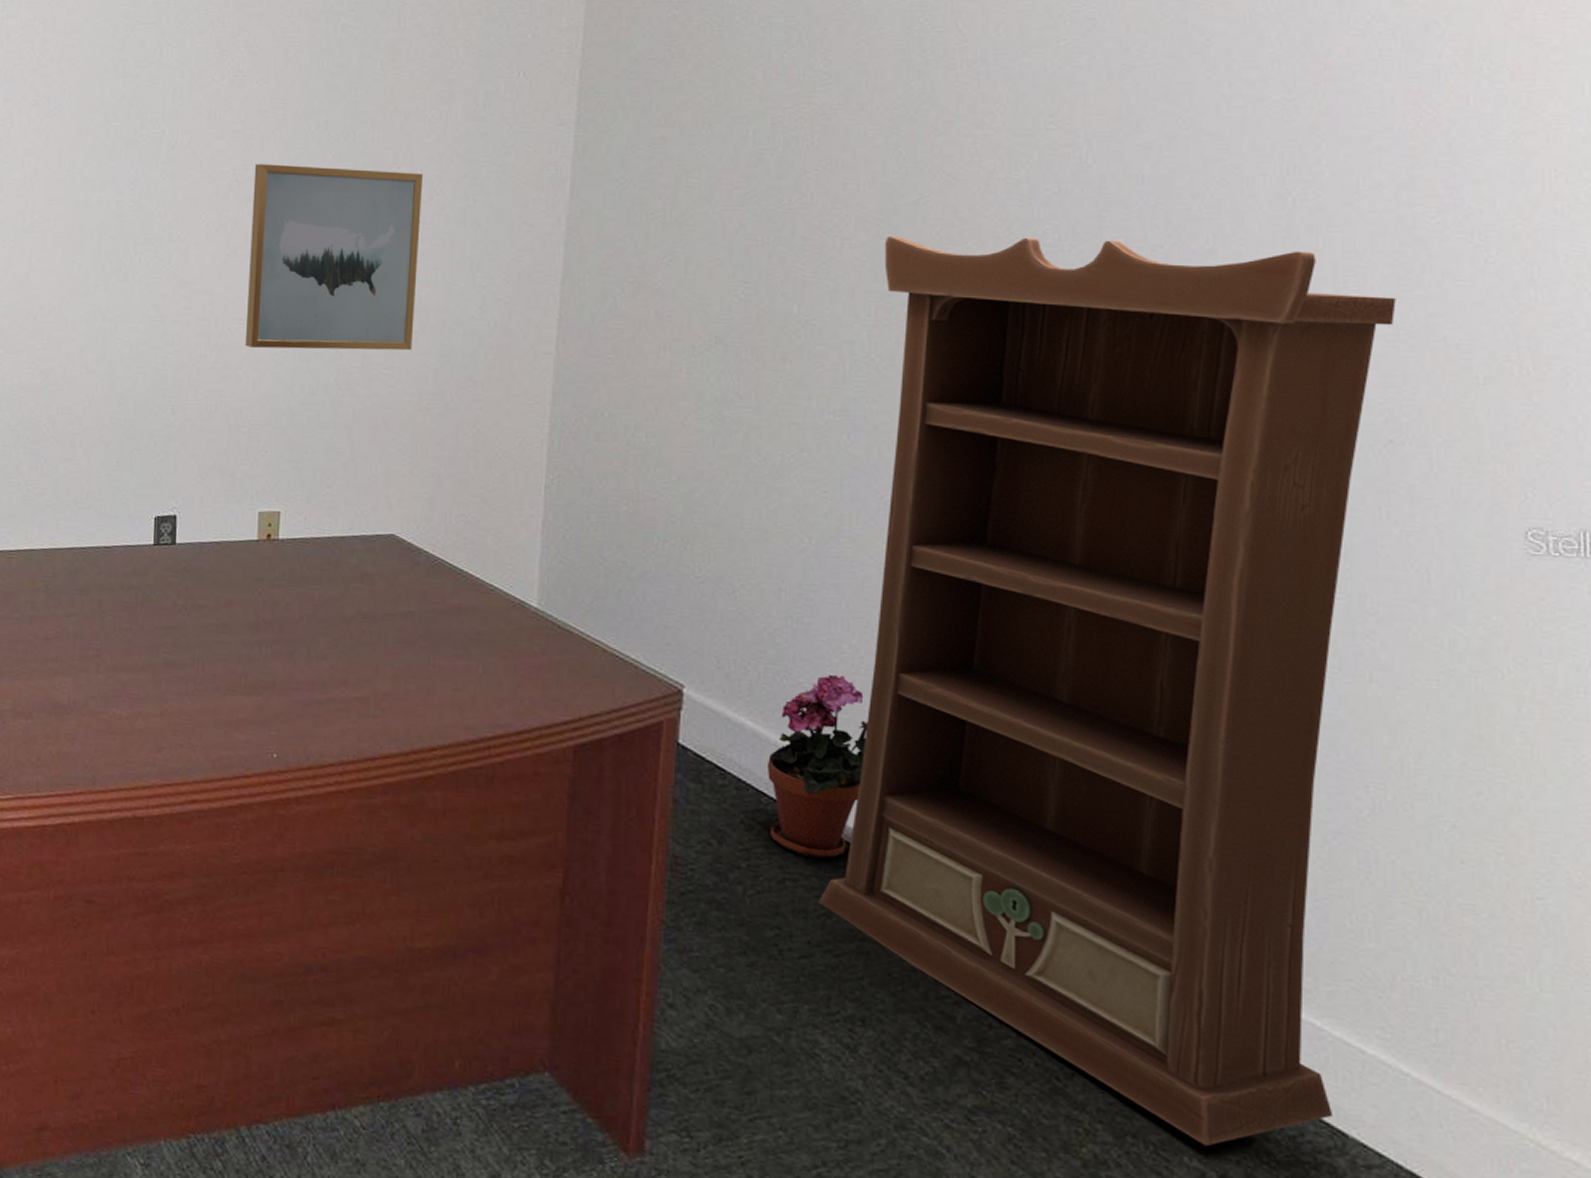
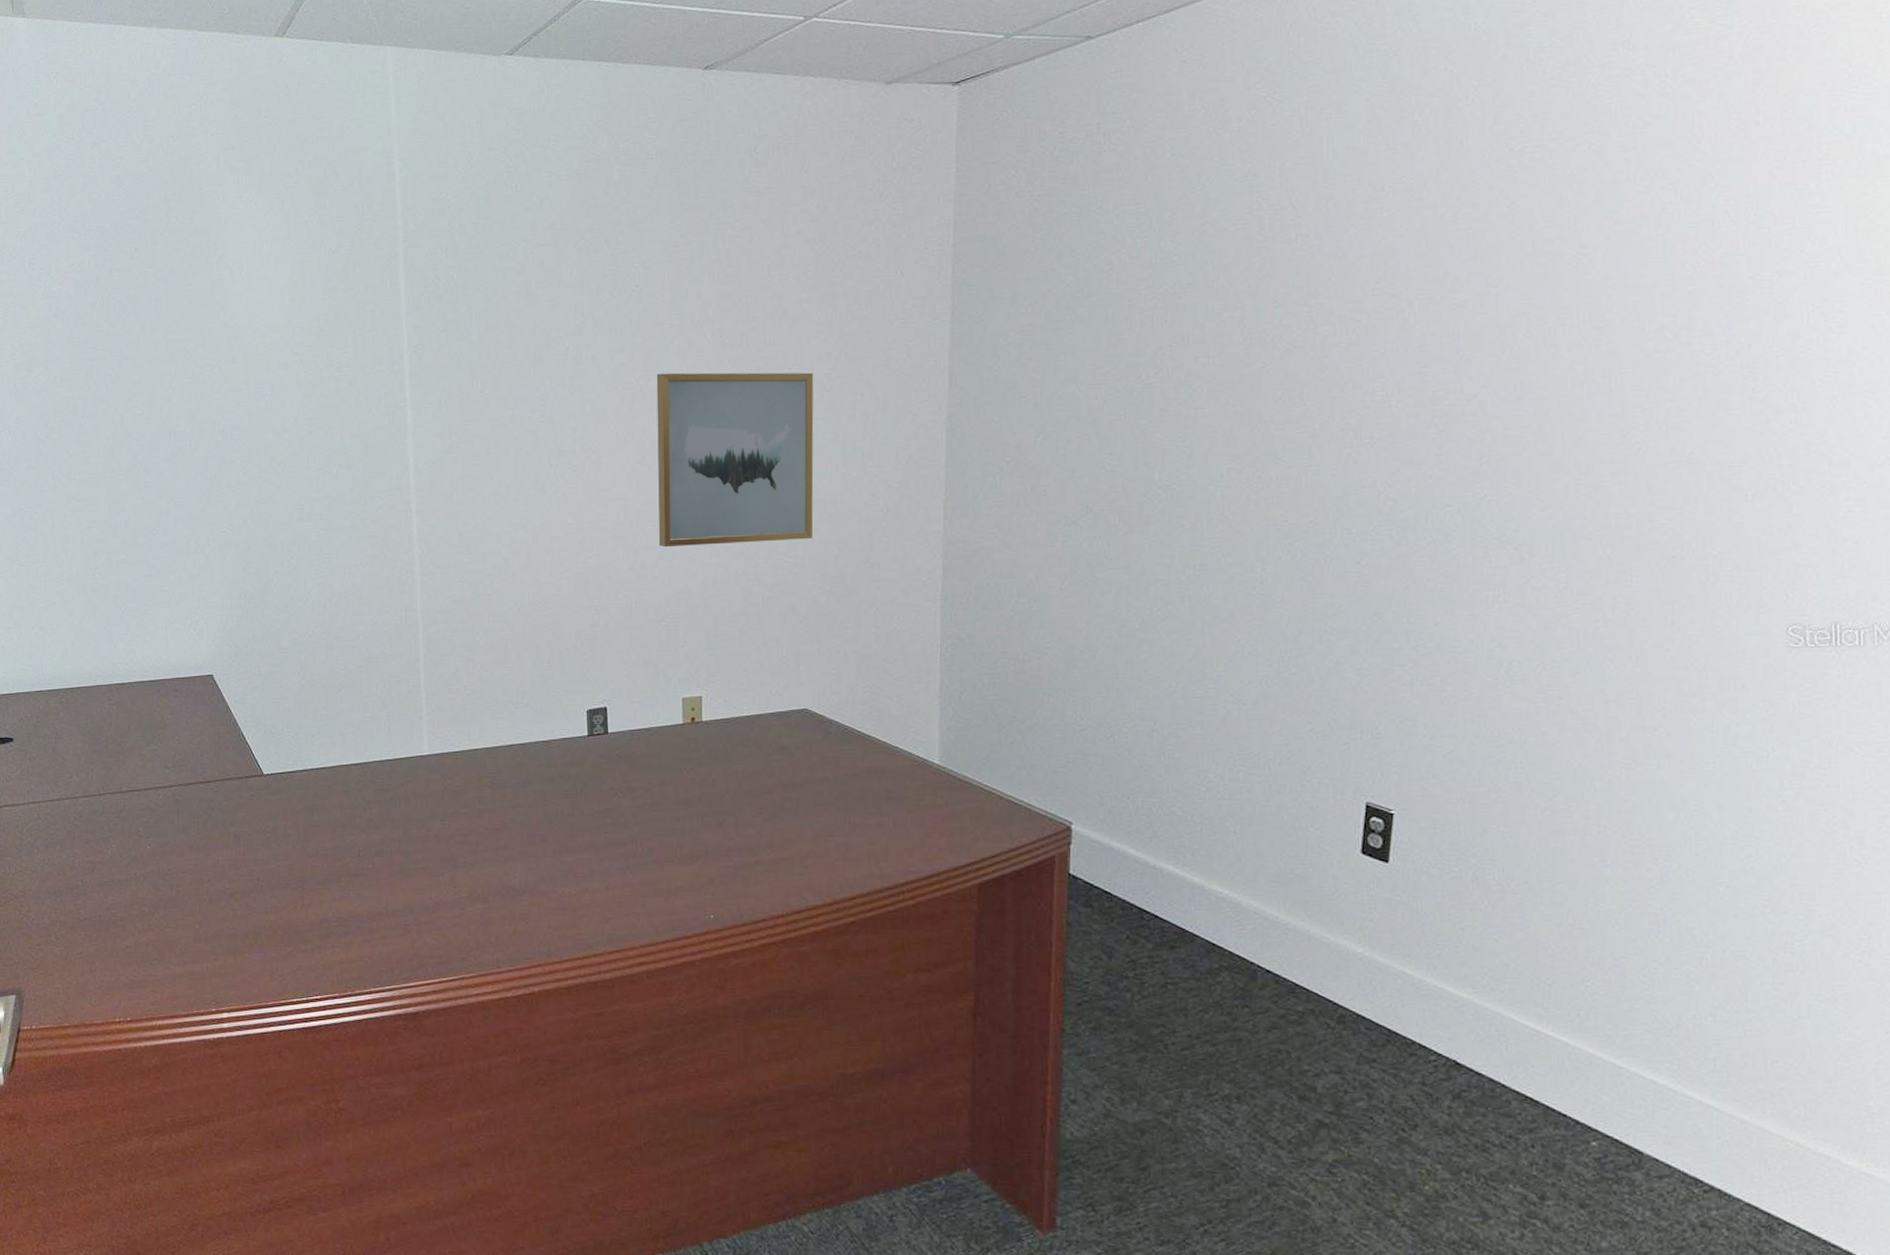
potted plant: present [766,674,868,859] -> none [1147,801,1234,963]
bookcase: present [819,237,1396,1147] -> none [1197,392,1678,1174]

